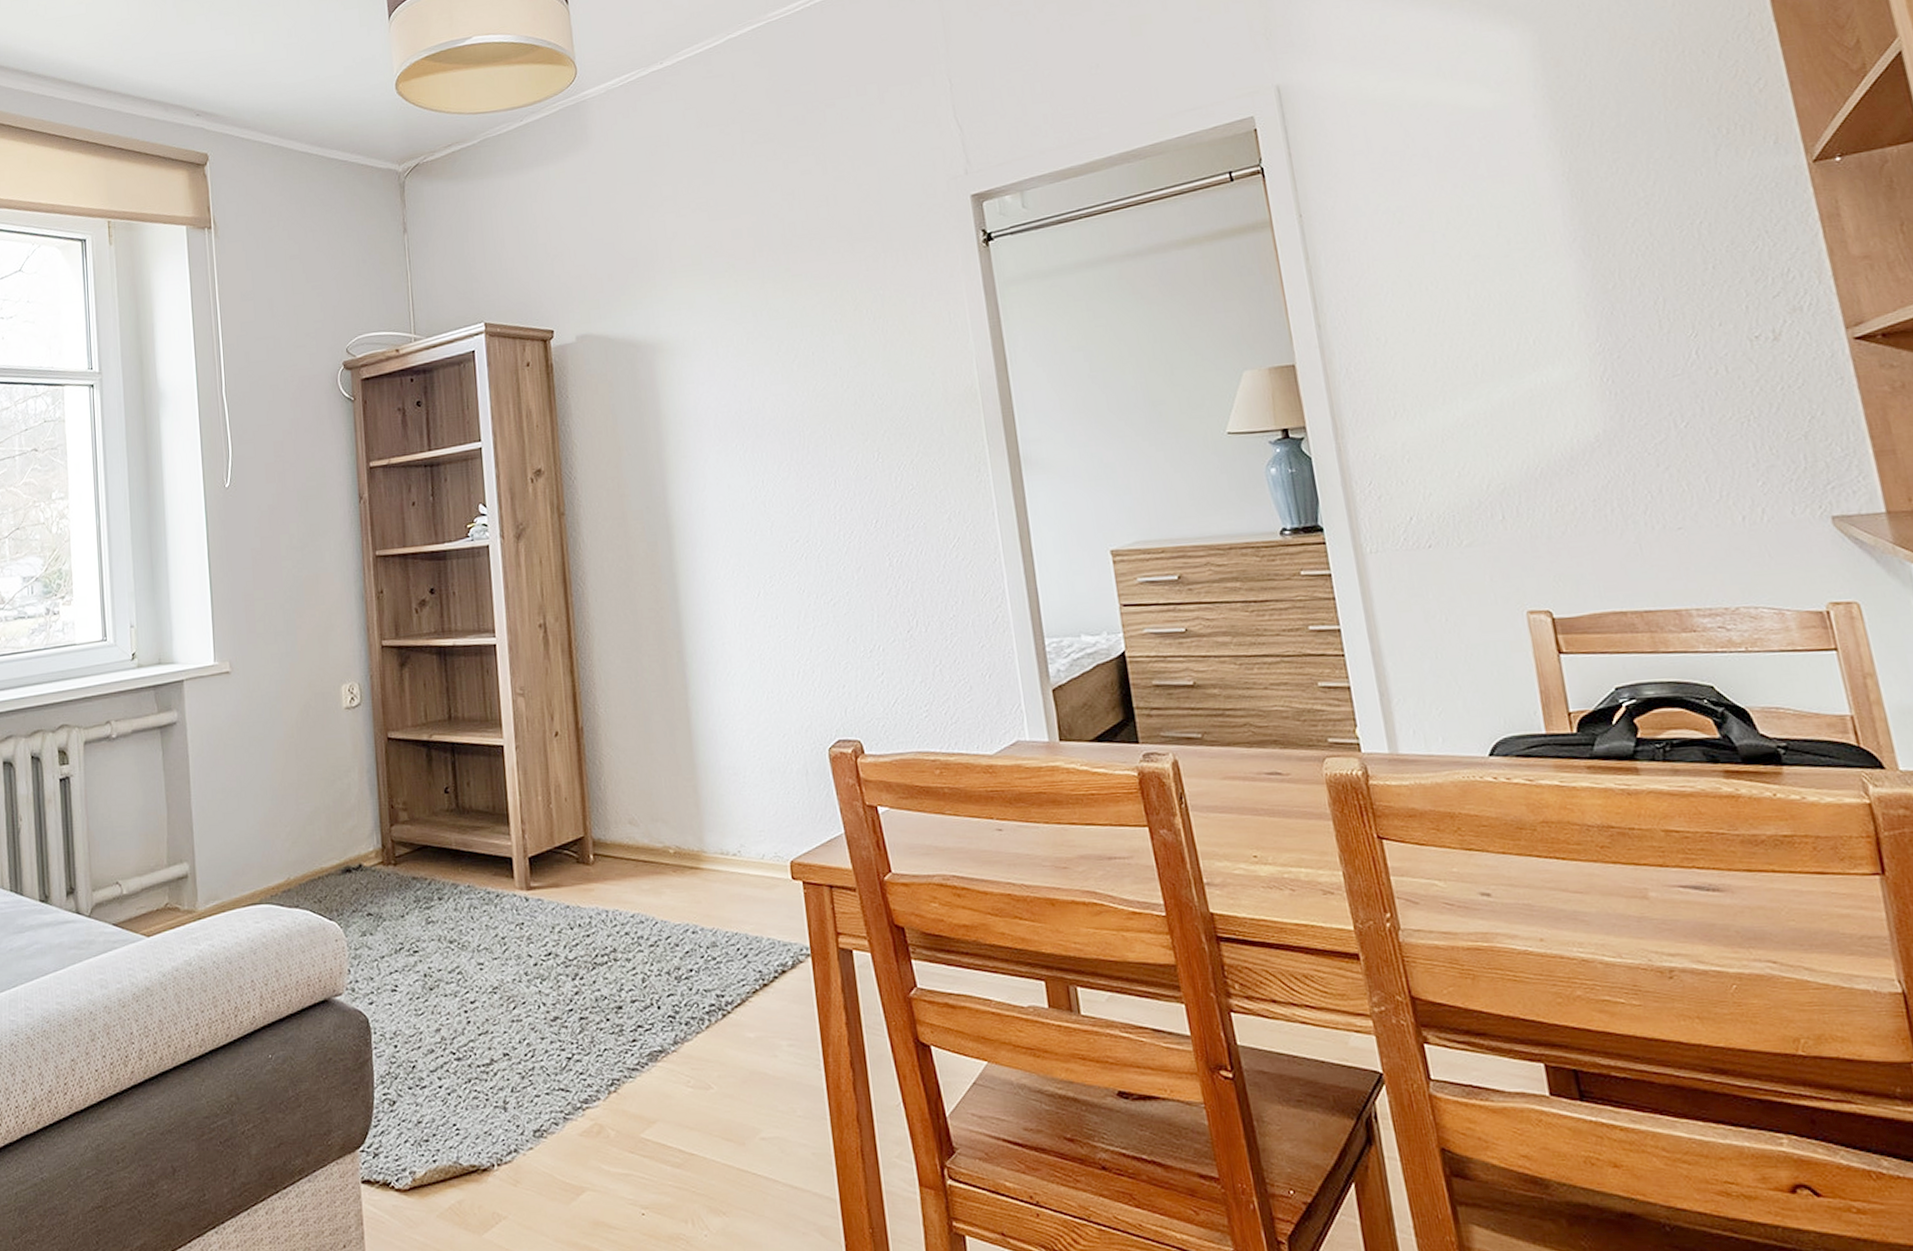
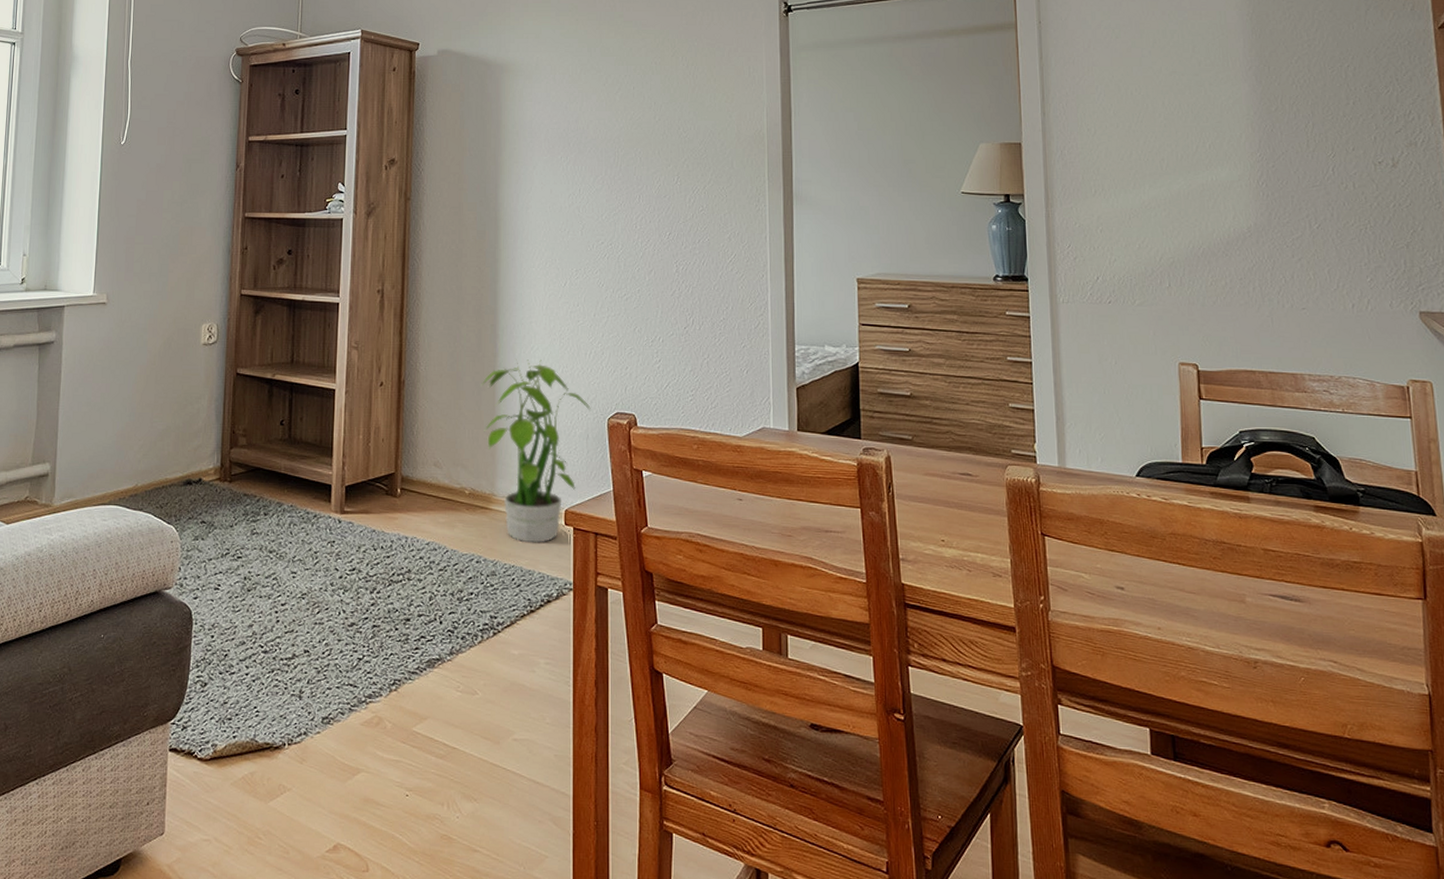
potted plant: none [671,687,807,905] -> present [479,358,591,543]

